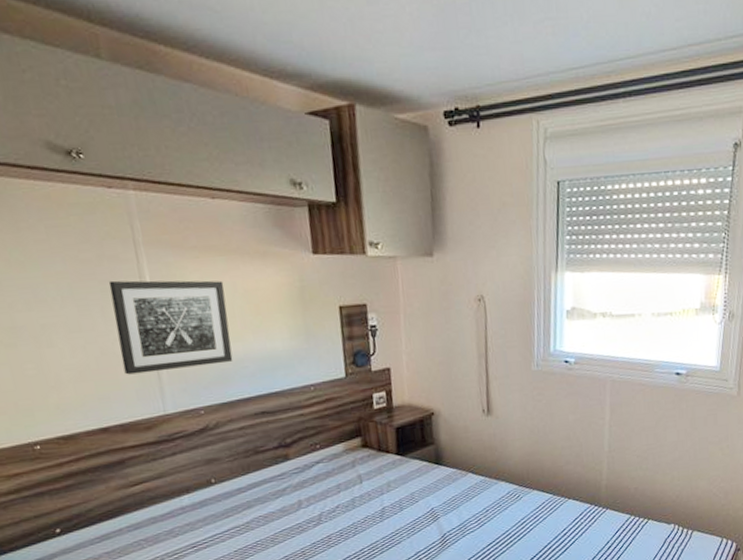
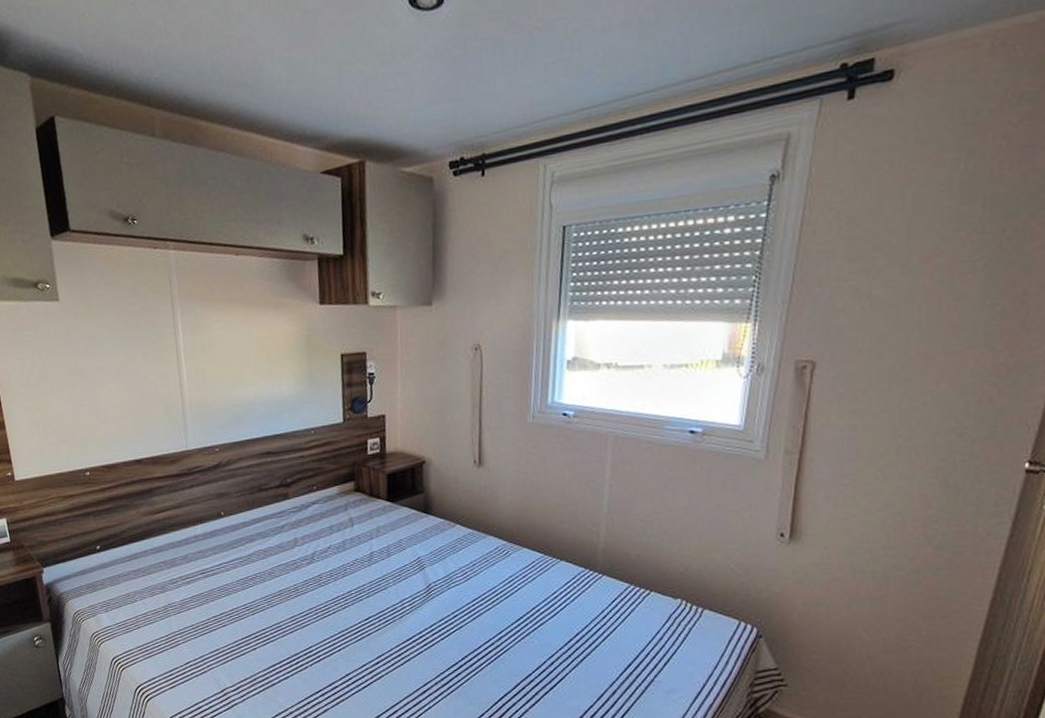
wall art: present [108,280,233,375] -> none [149,329,246,413]

